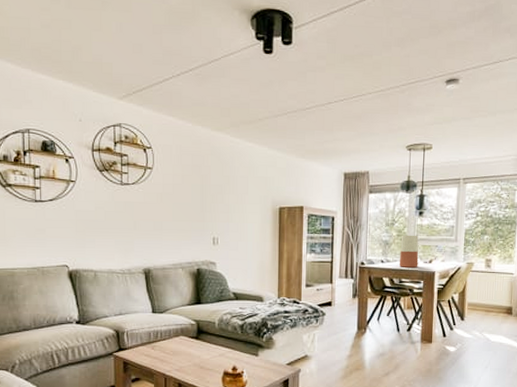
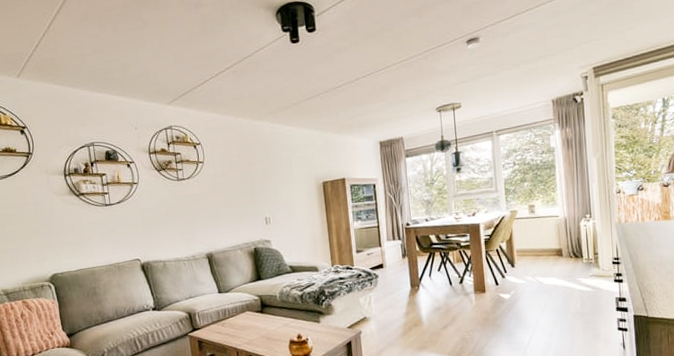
vase: present [400,235,419,268] -> none [442,191,462,224]

